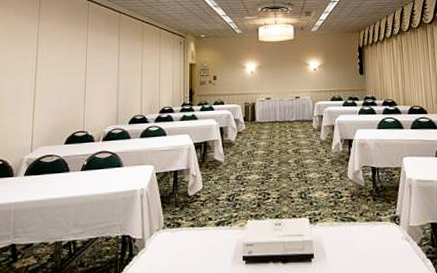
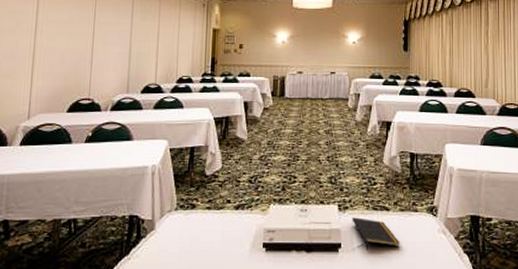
notepad: none [322,229,368,258] -> present [352,217,401,249]

